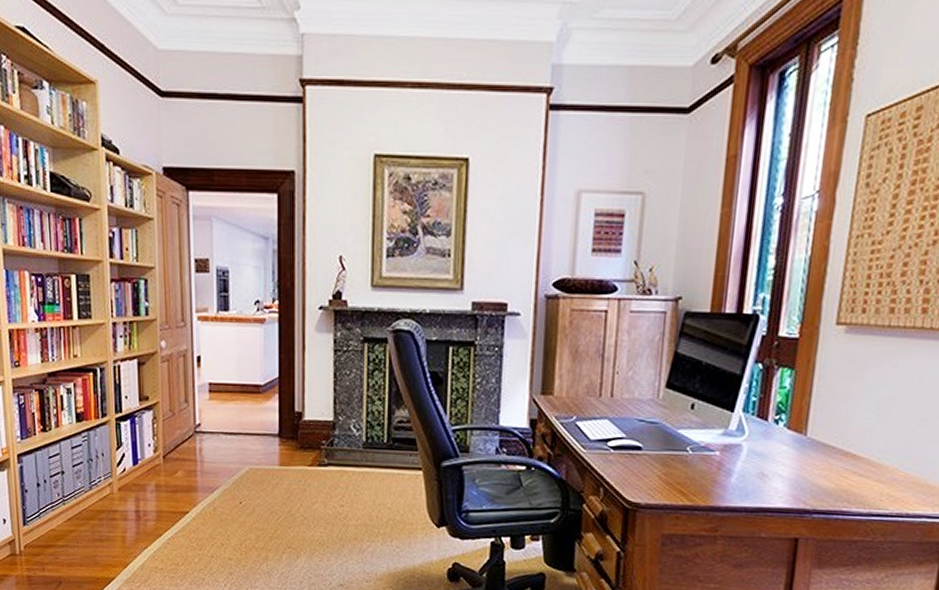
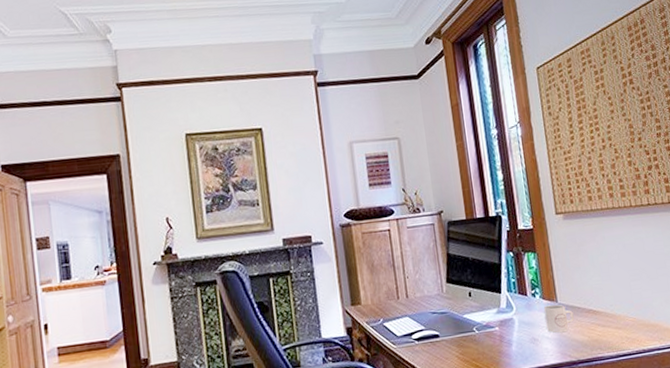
mug: none [782,437,824,474] -> present [543,304,574,334]

